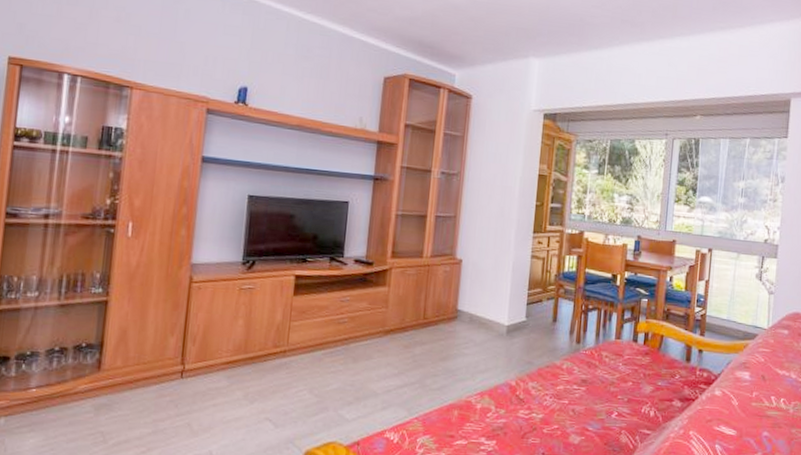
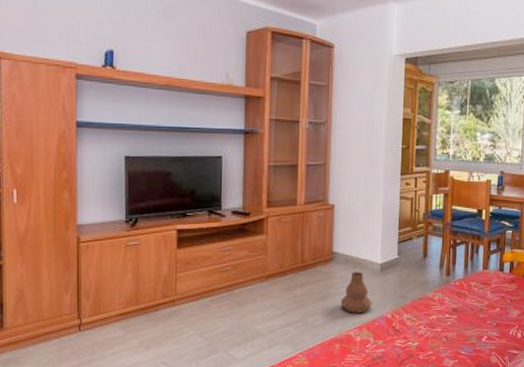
vase: none [462,333,496,378] -> present [341,272,372,313]

